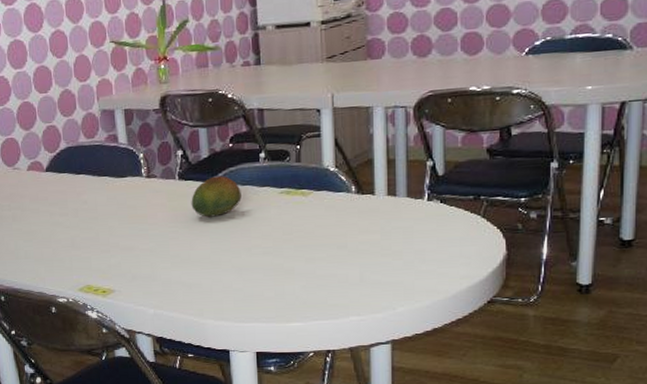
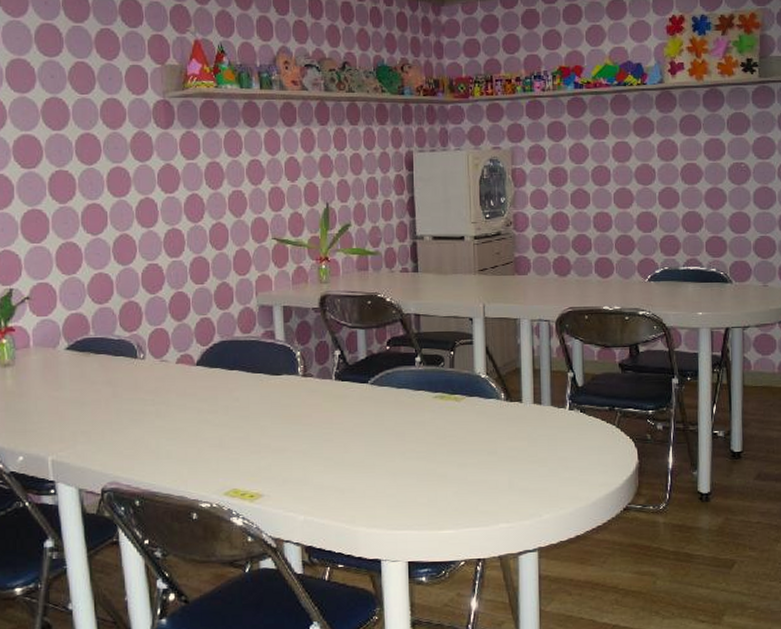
fruit: present [191,176,241,217] -> none [347,378,397,420]

